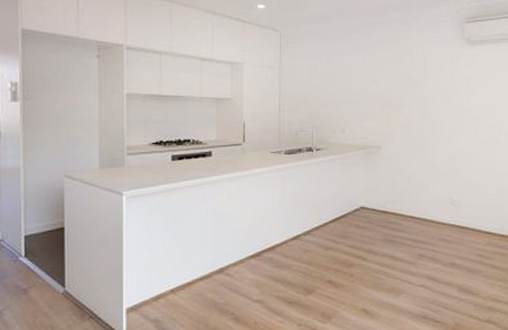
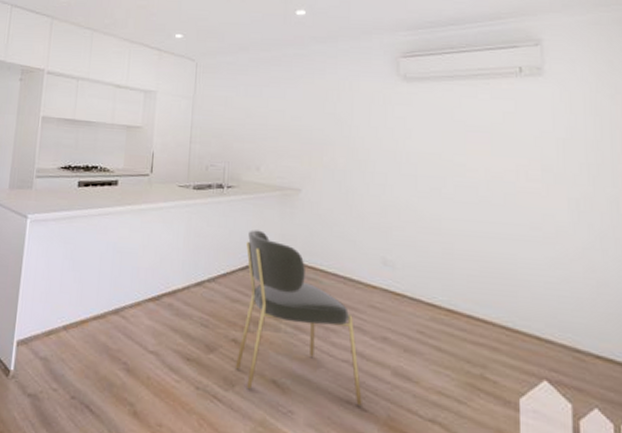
dining chair: none [332,186,435,320] -> present [236,230,362,407]

